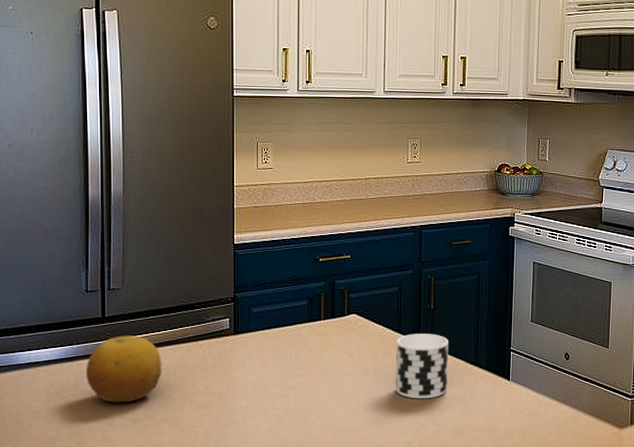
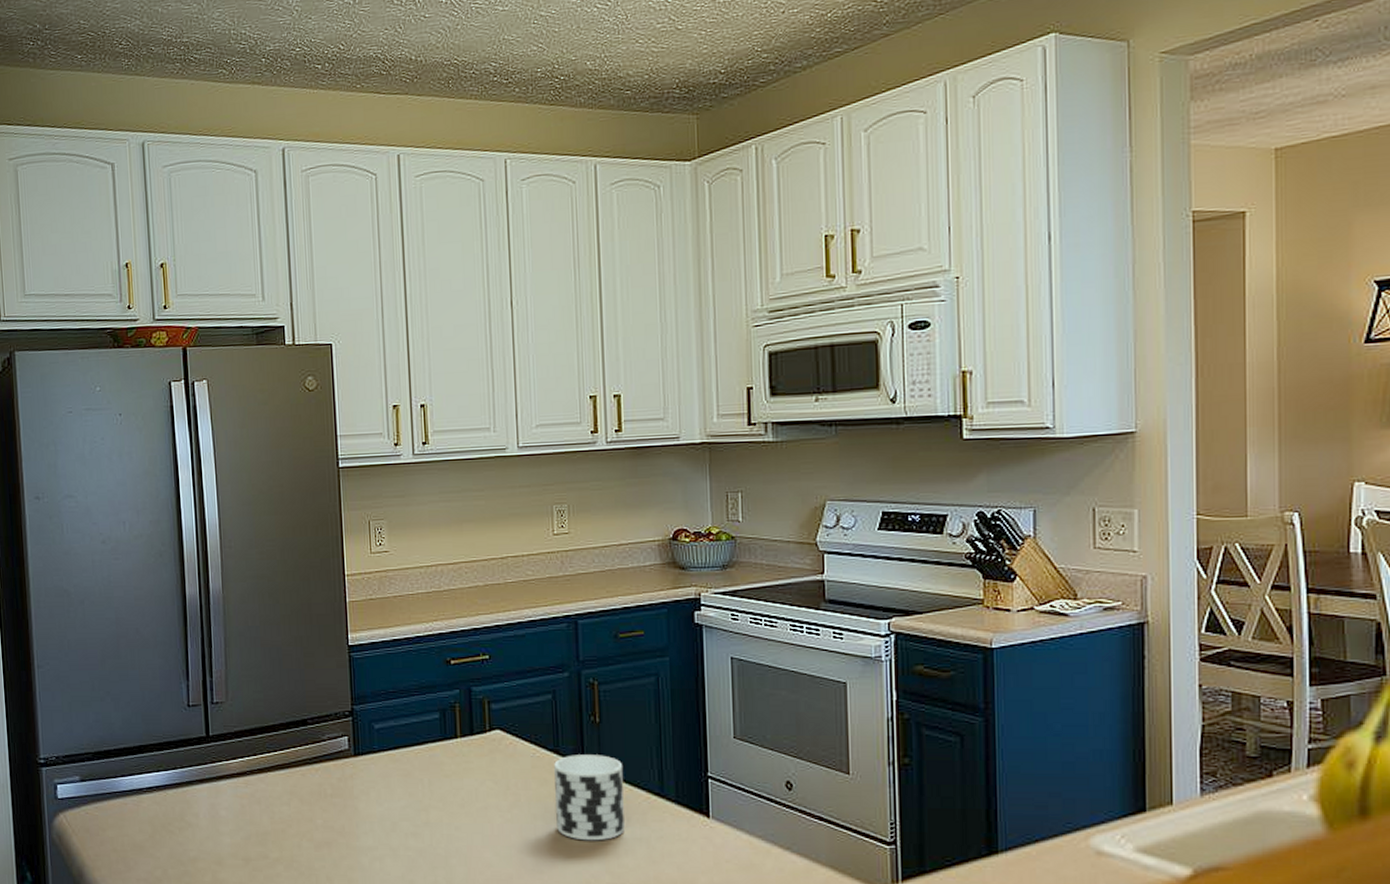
fruit: present [86,335,162,403] -> none [191,757,275,838]

